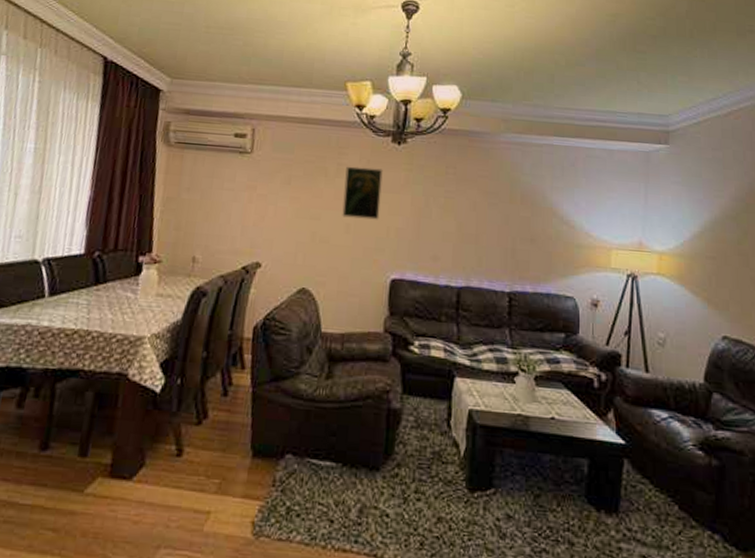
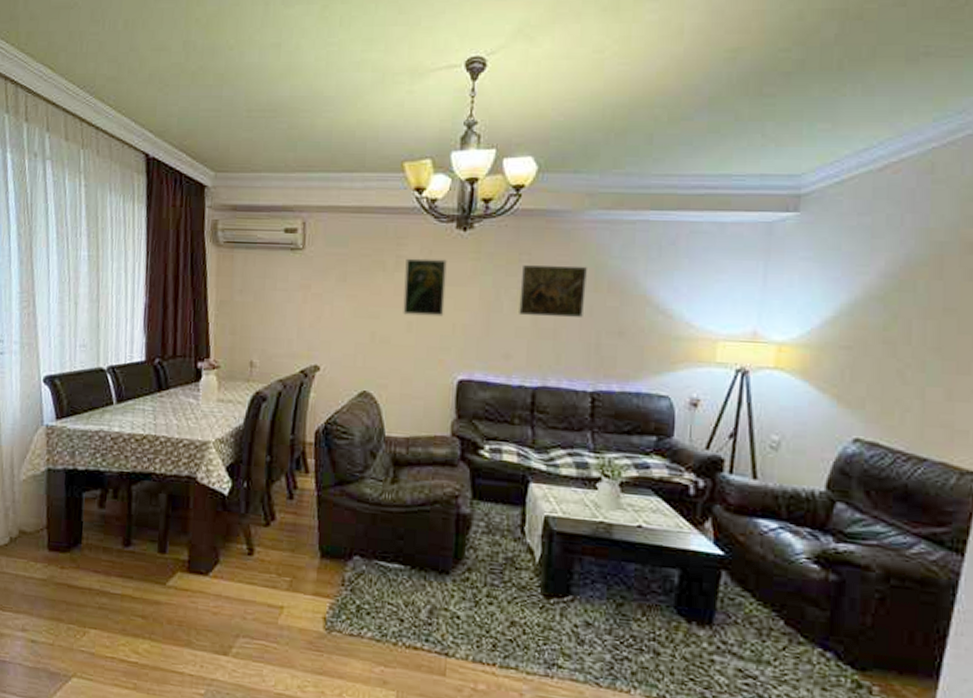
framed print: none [446,177,503,225] -> present [519,265,587,317]

